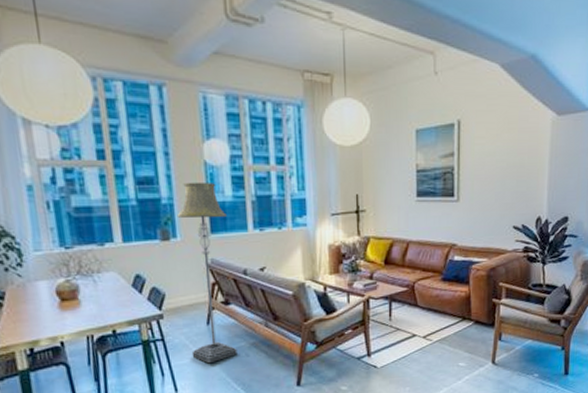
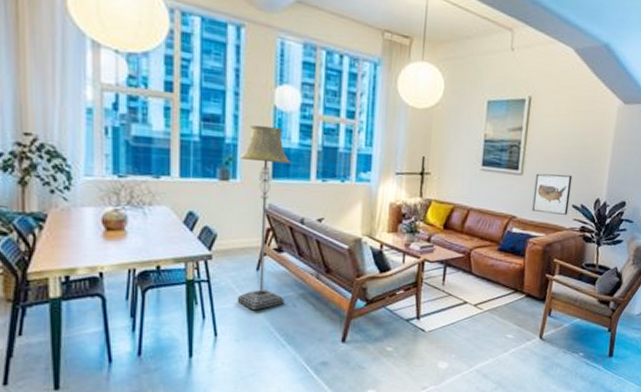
wall art: none [472,195,510,238] -> present [532,173,573,215]

